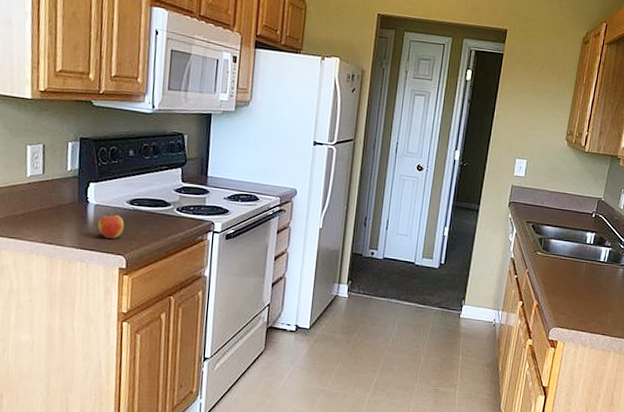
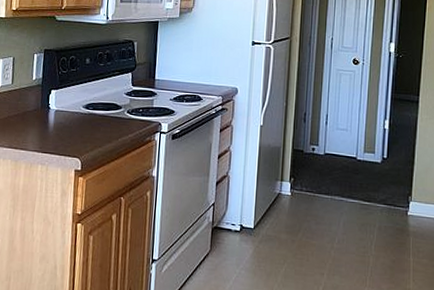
apple: present [97,212,125,239] -> none [57,117,81,142]

